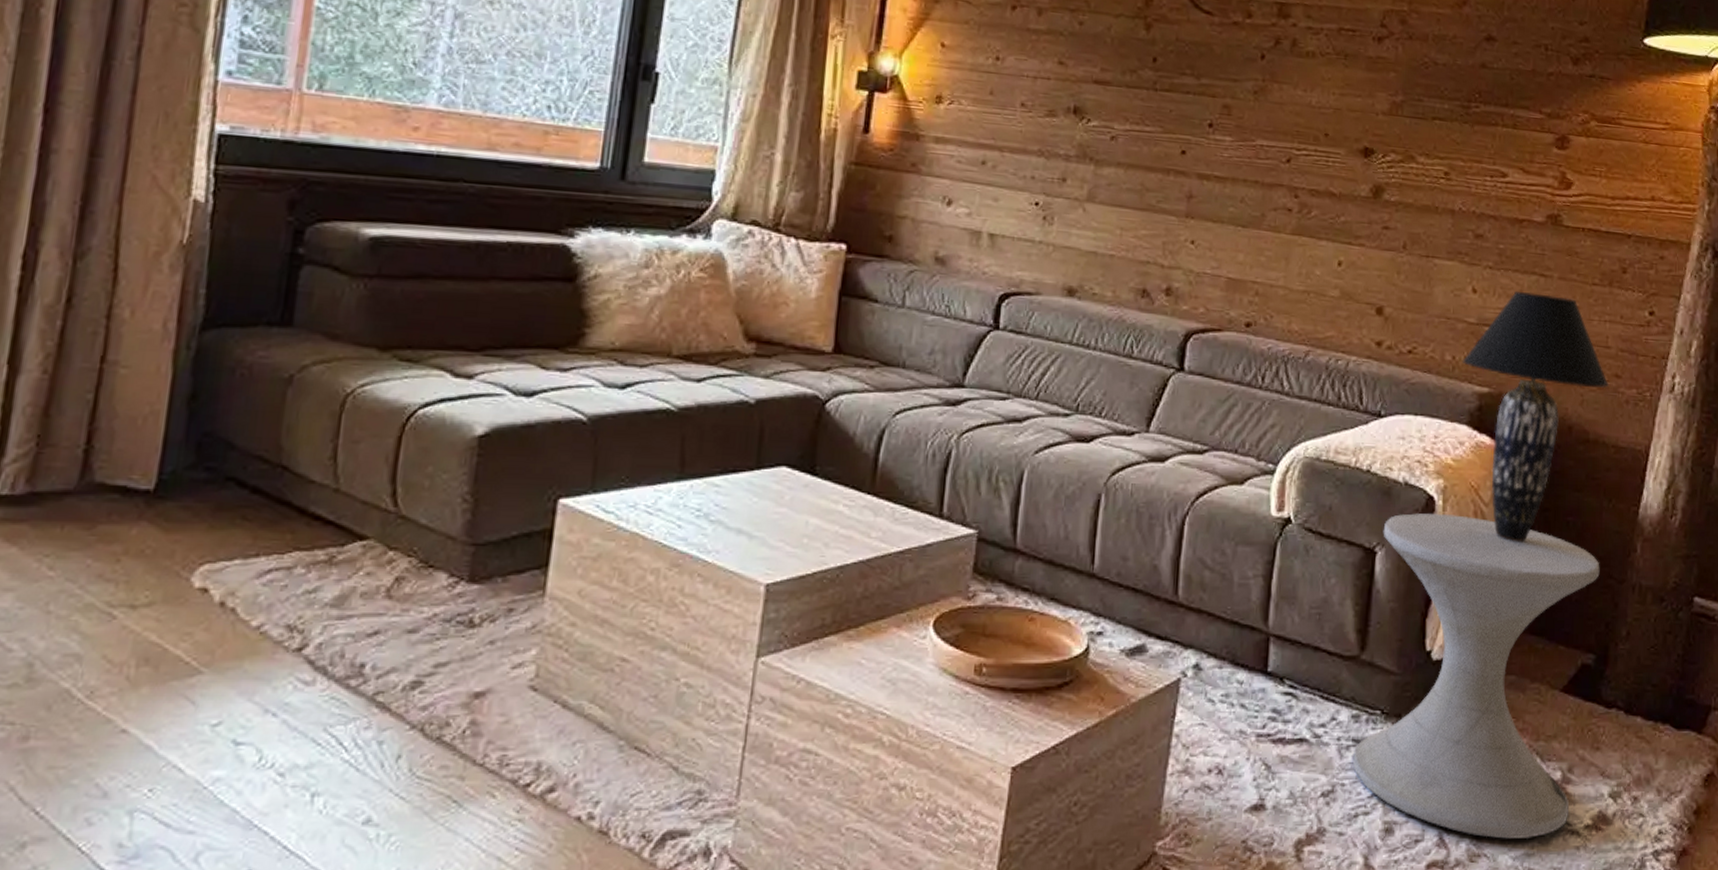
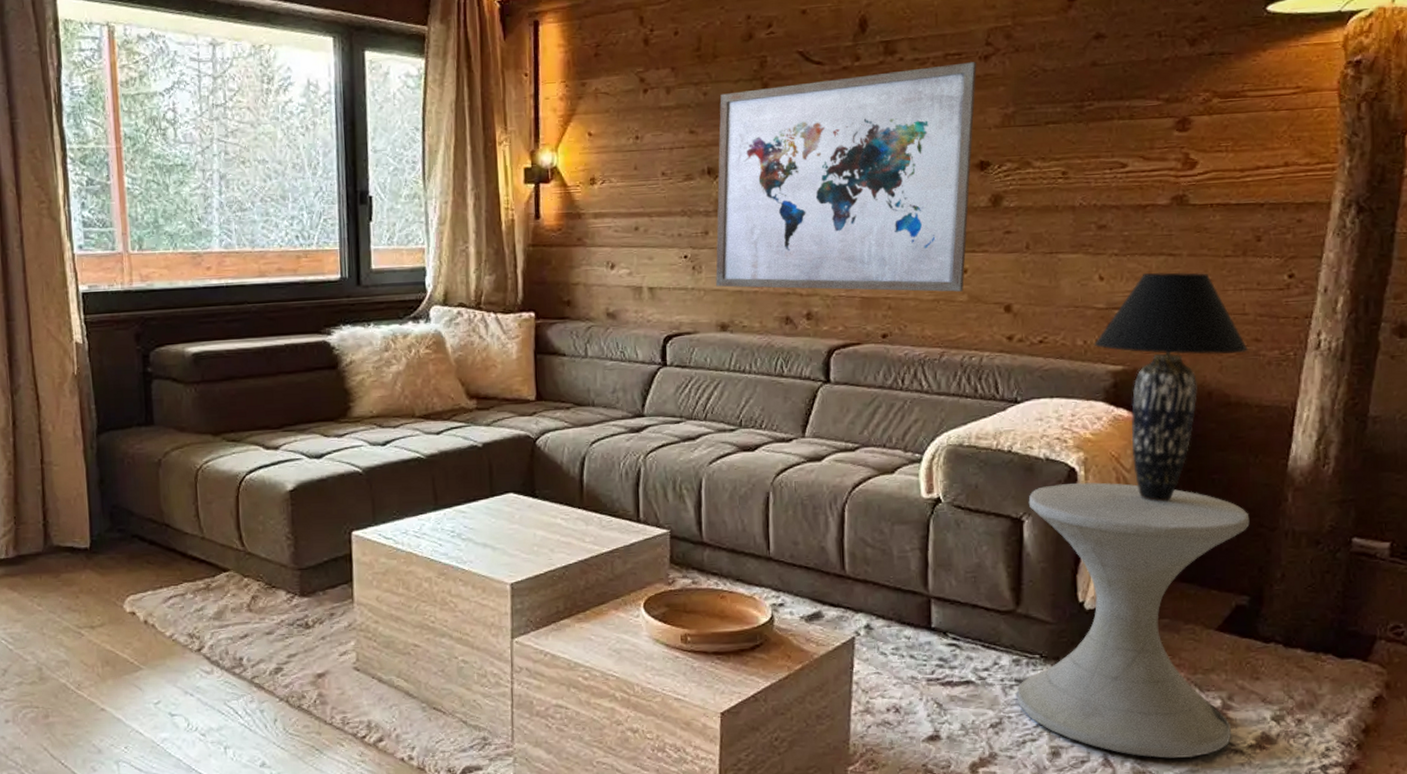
wall art: none [1068,26,1370,286] -> present [715,62,977,292]

